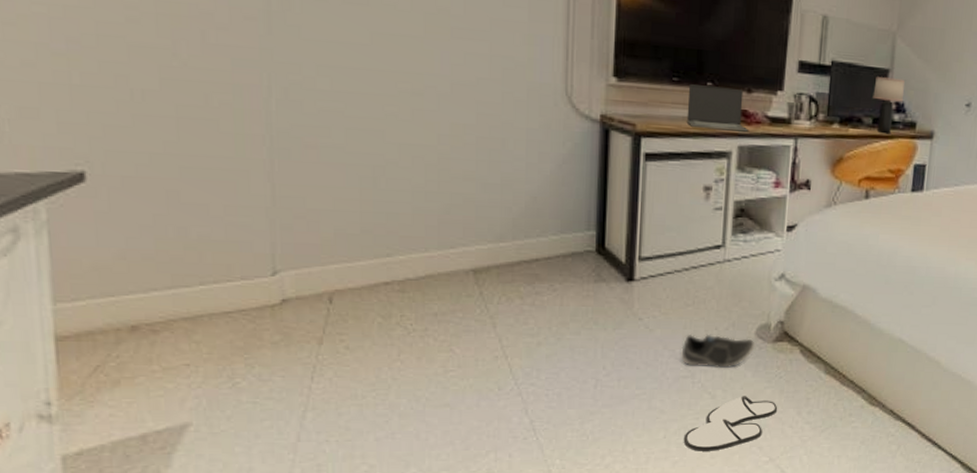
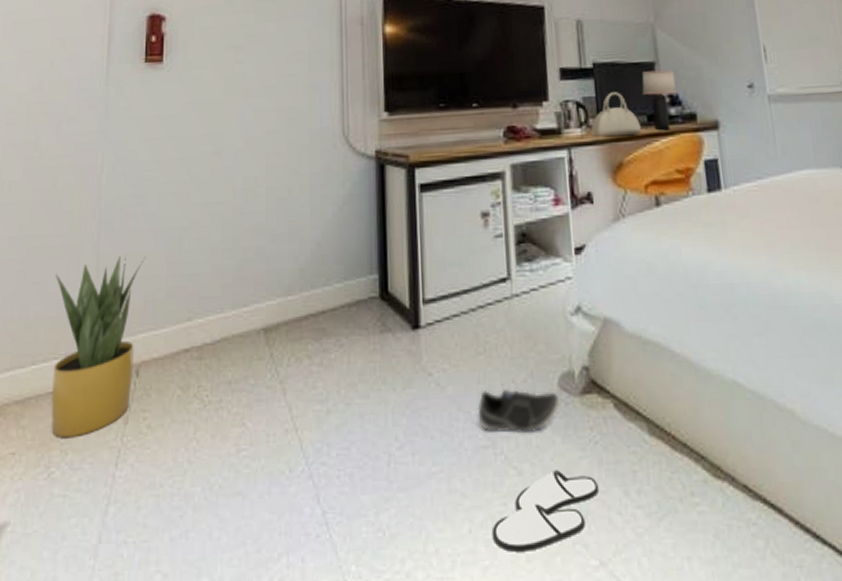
planter: none [219,187,333,354] -> present [51,256,145,438]
laptop: present [686,84,748,132] -> none [456,105,519,152]
handbag: none [819,92,866,135] -> present [591,92,642,138]

